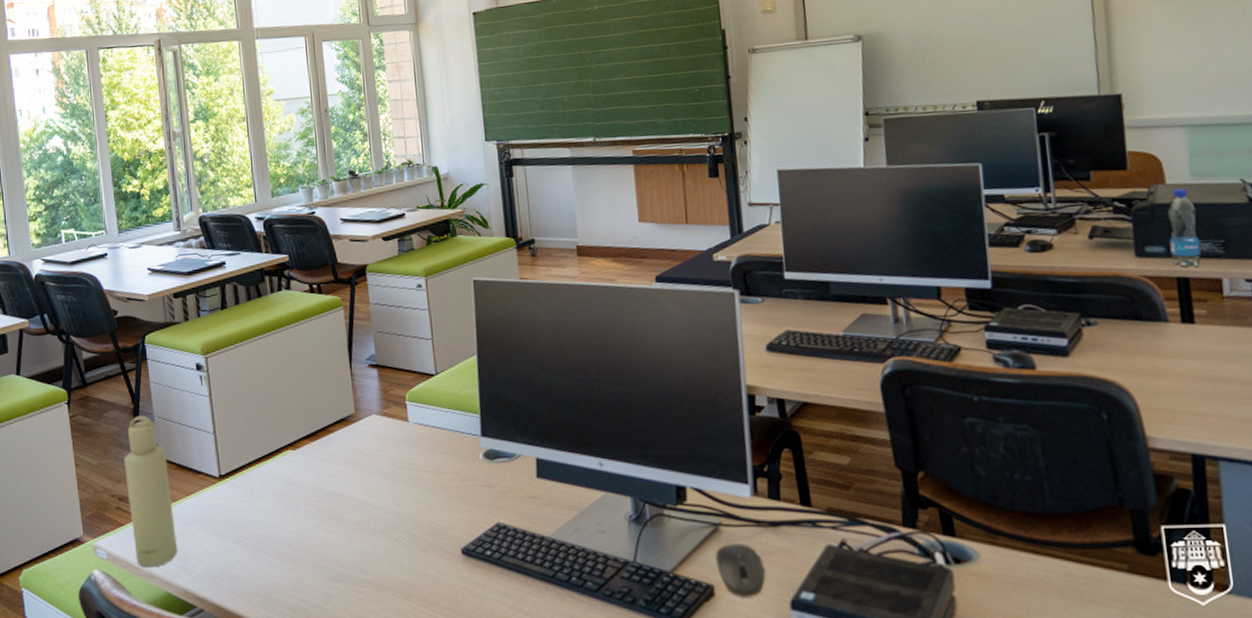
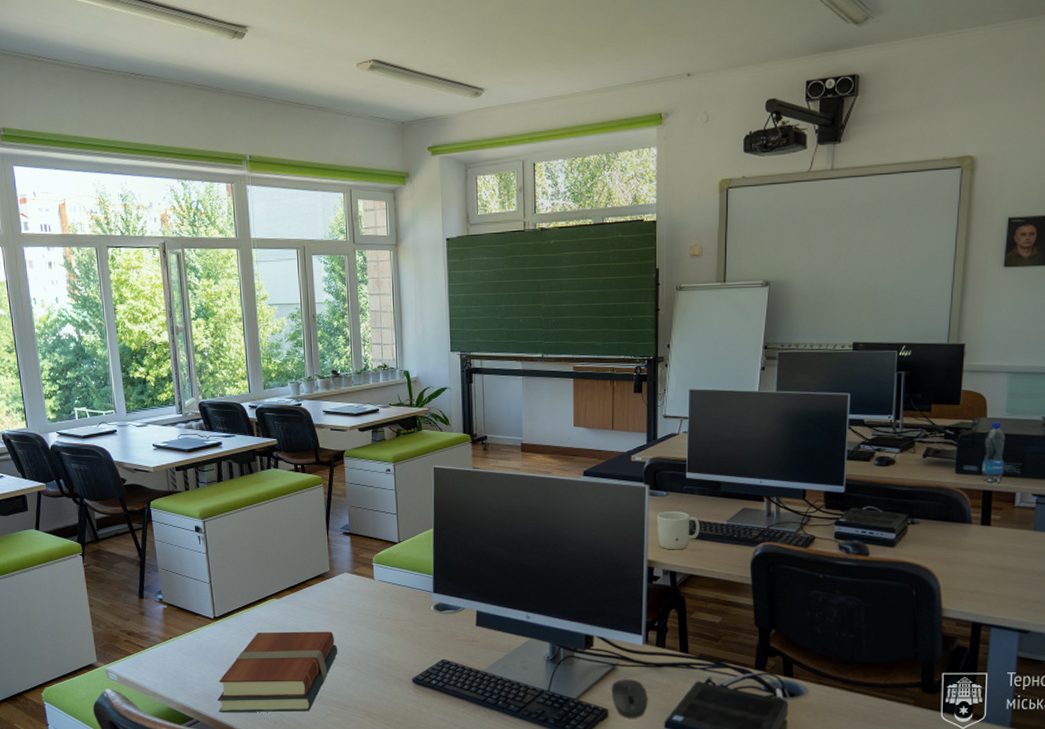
bottle: present [124,415,178,568] -> none [132,567,179,688]
books: none [225,489,369,599] -> present [217,631,338,713]
mug: none [752,321,810,372] -> present [656,511,700,550]

